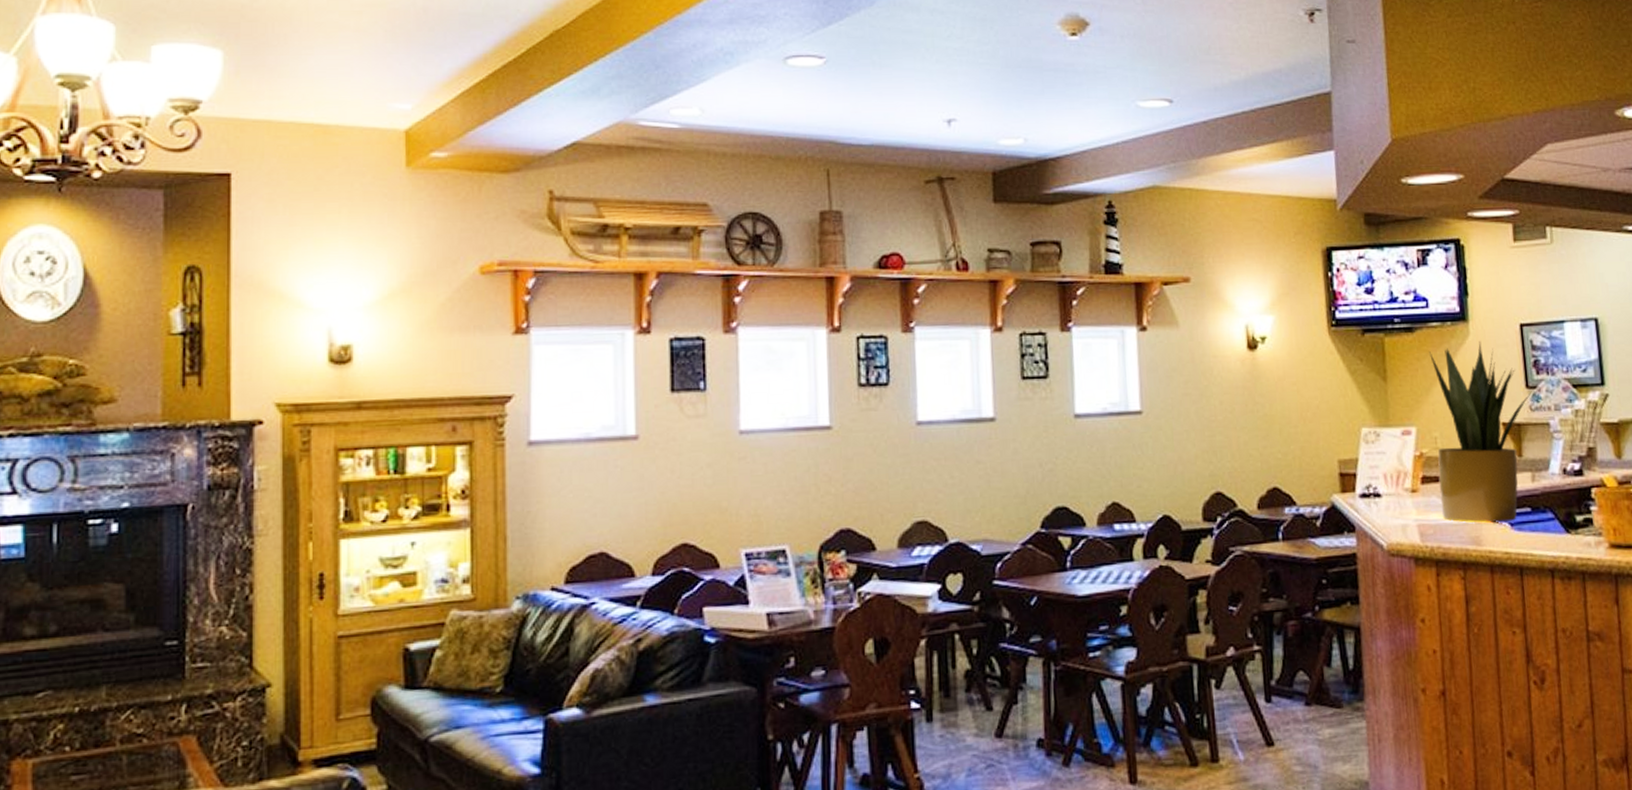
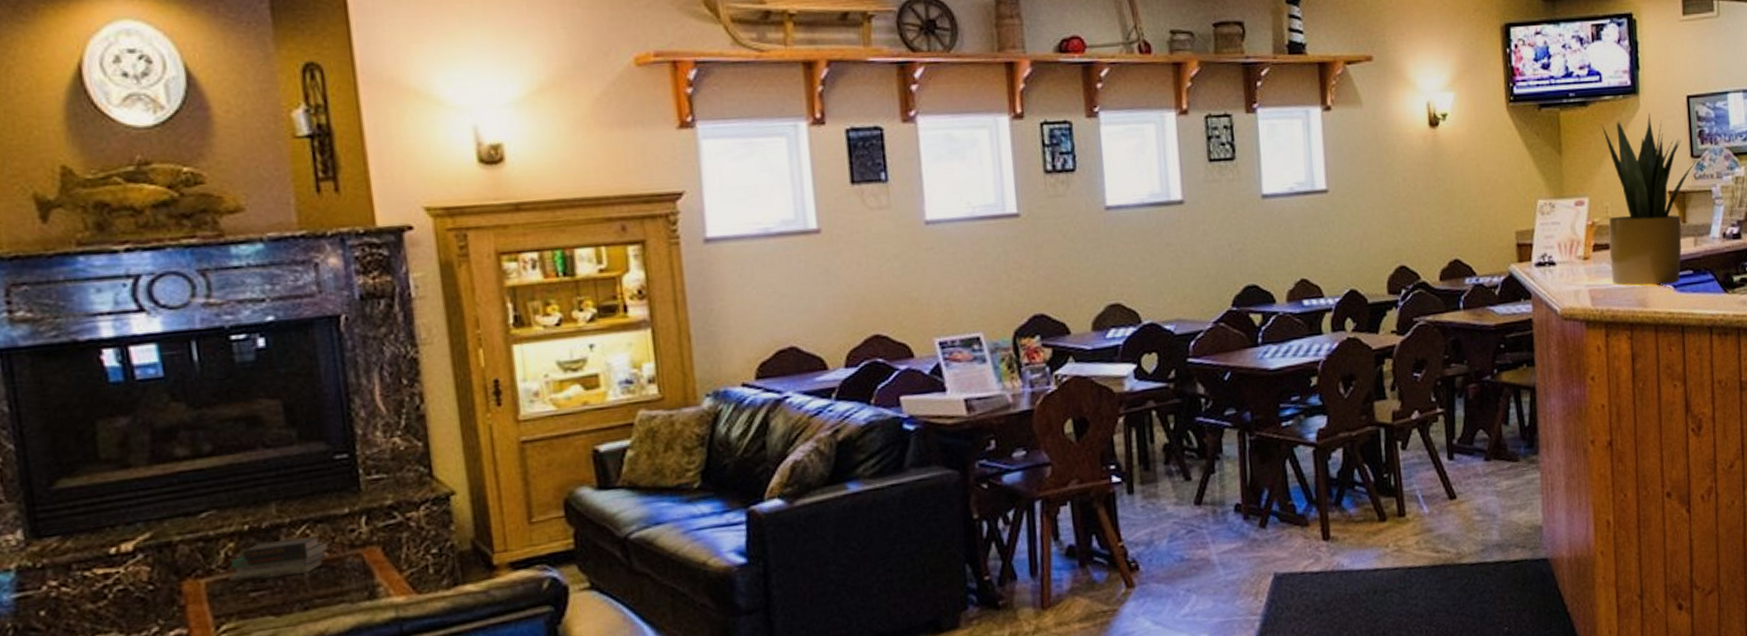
books: none [53,722,148,766] -> present [228,536,328,584]

